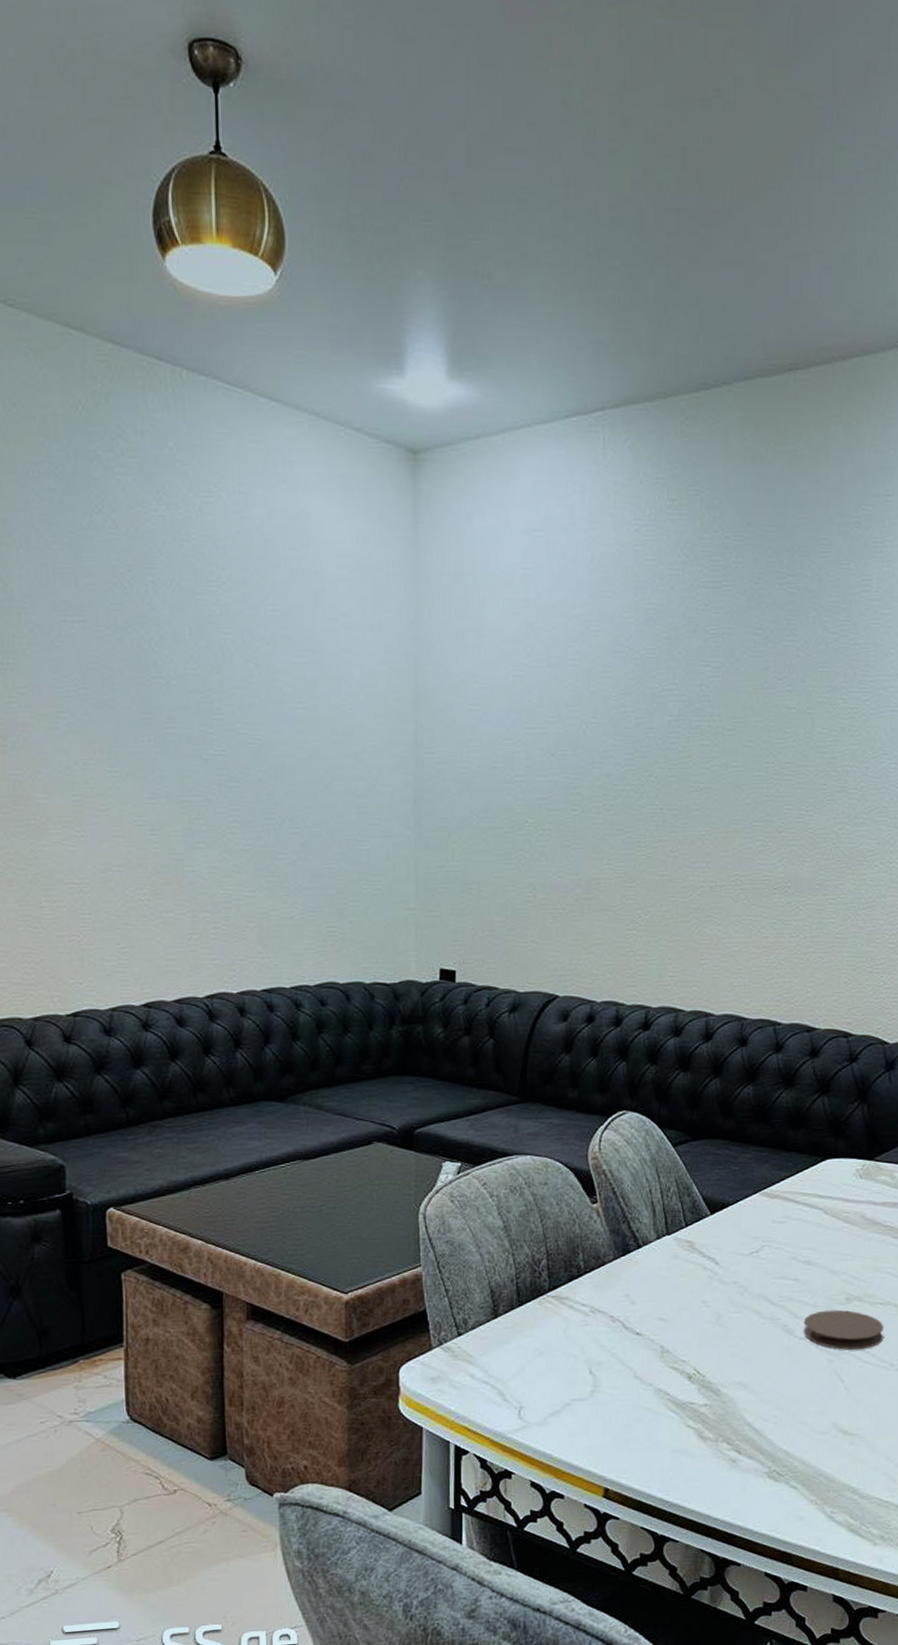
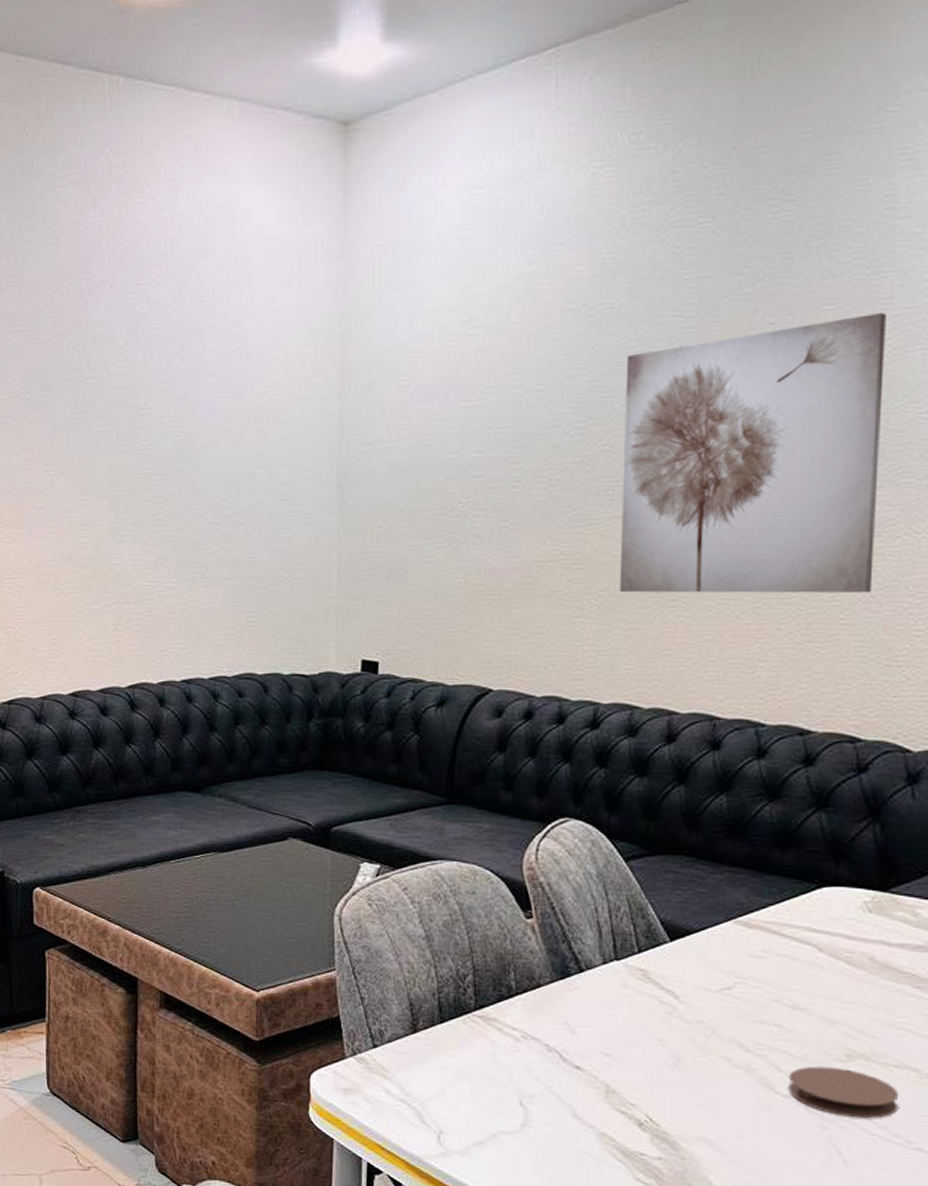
wall art: none [664,678,865,912] -> present [619,313,886,594]

